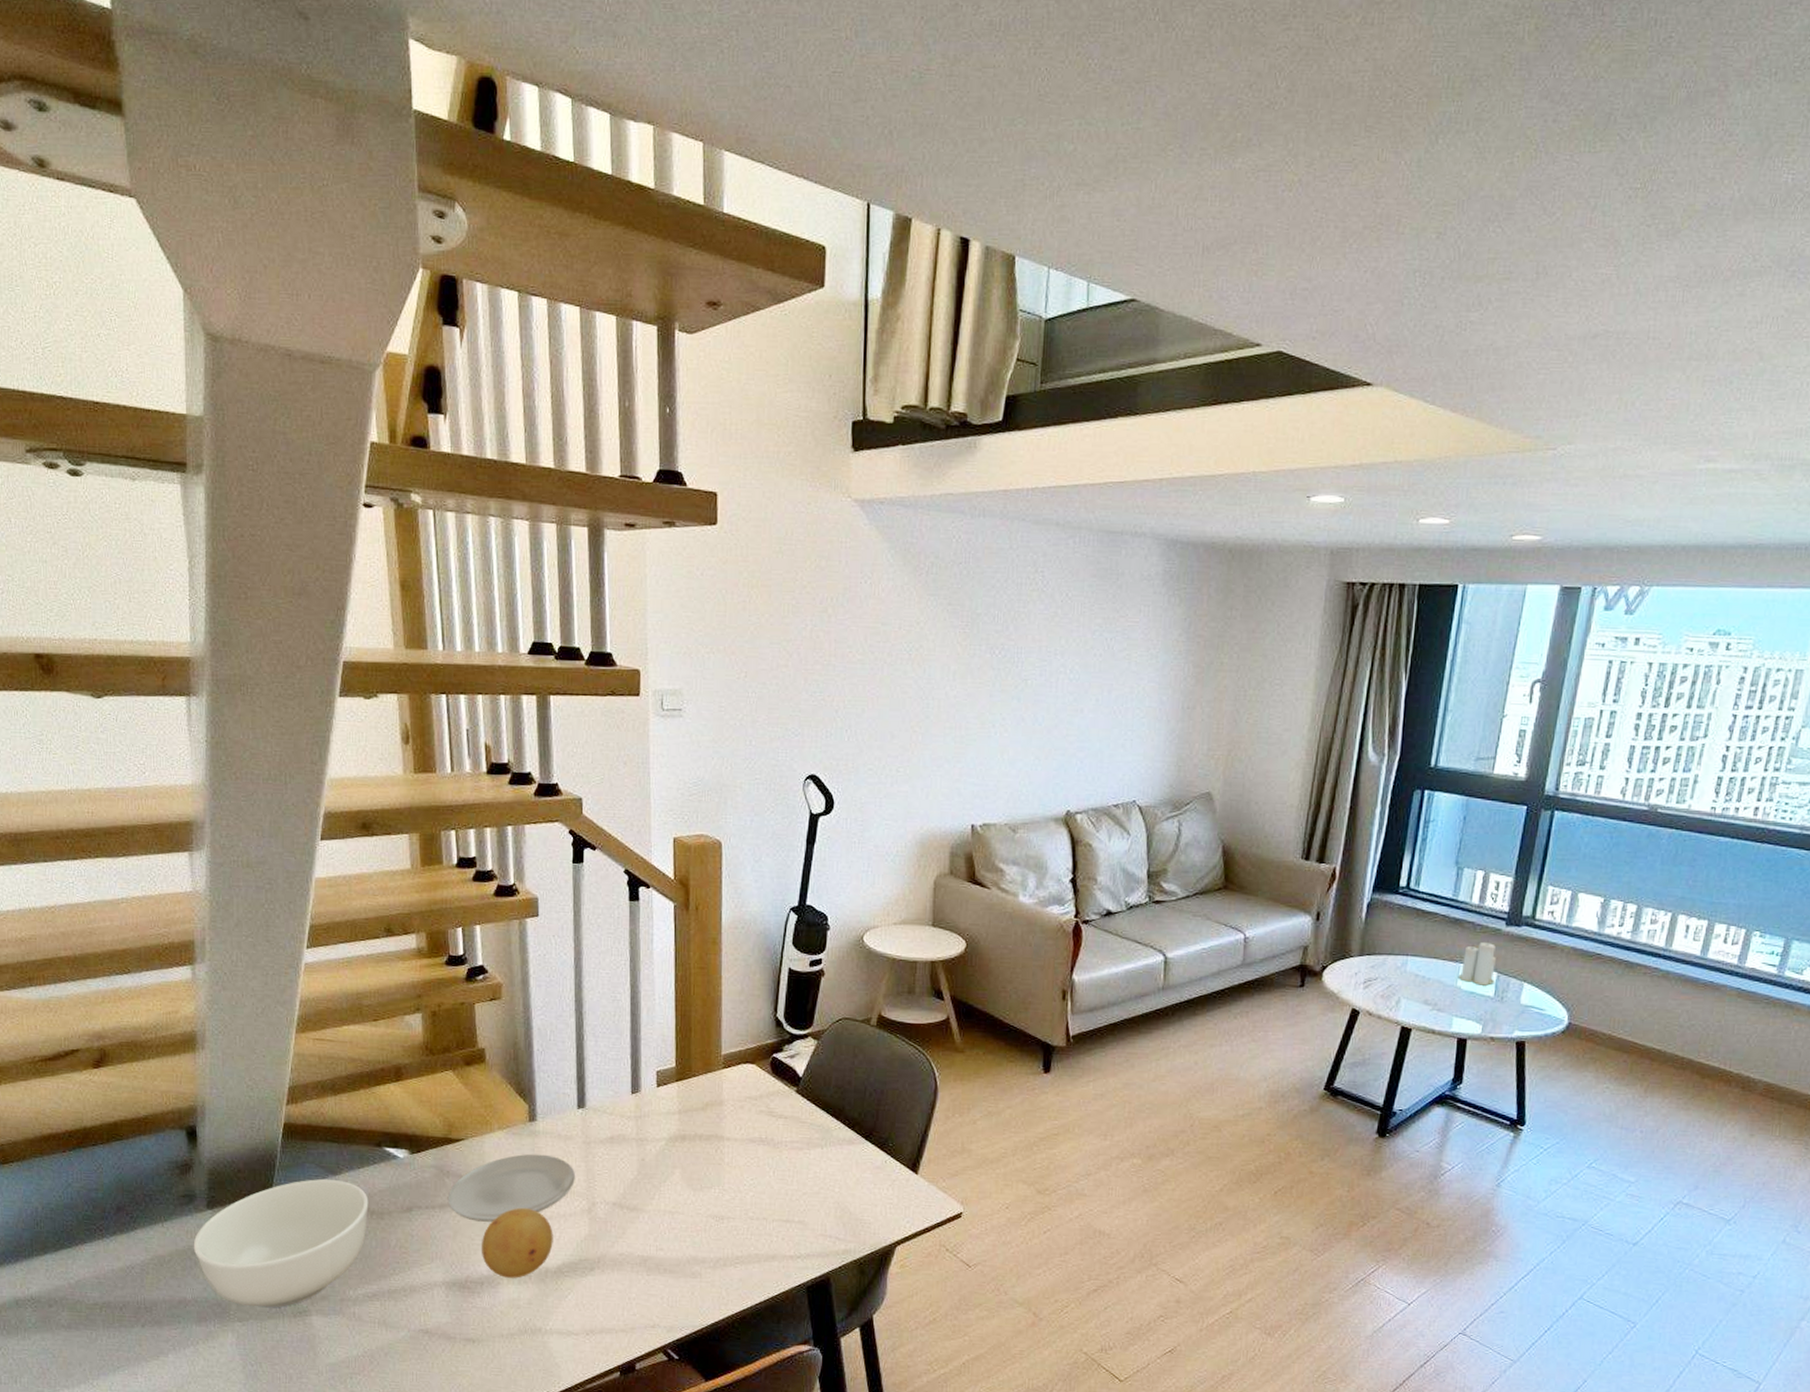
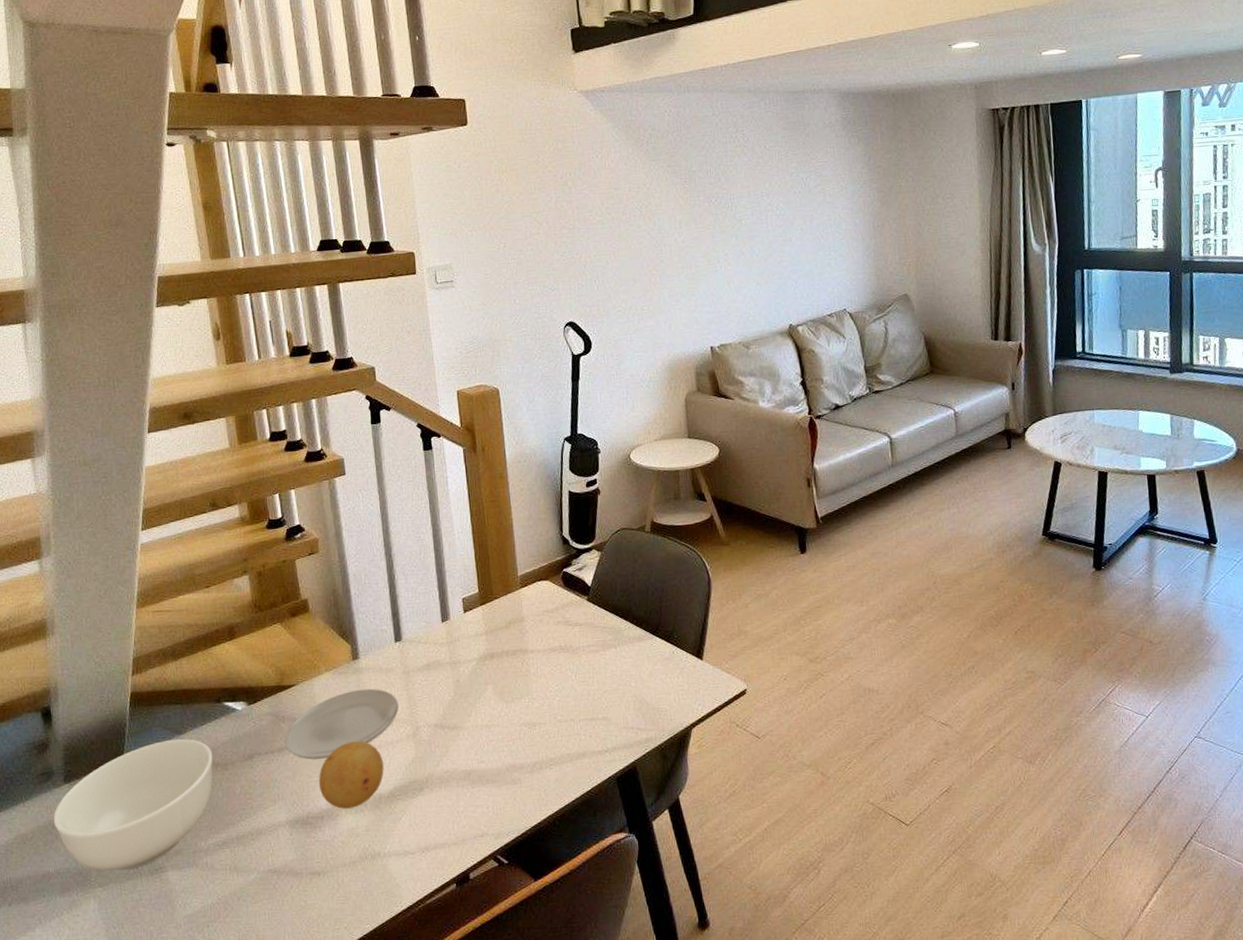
candle: present [1458,940,1496,986] -> none [1138,388,1170,427]

